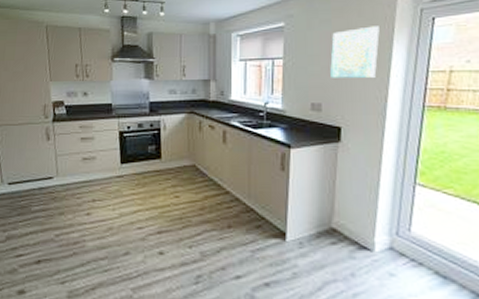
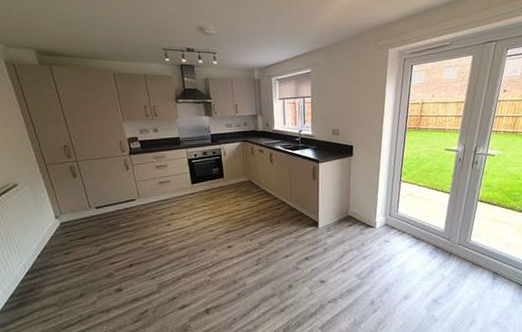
wall art: present [330,26,380,78] -> none [344,71,377,111]

